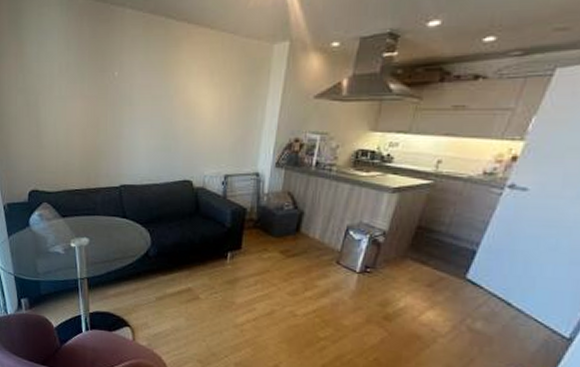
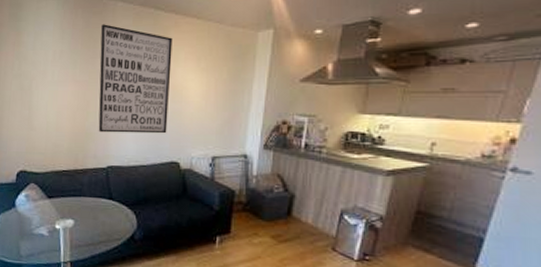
wall art: none [108,33,185,152] -> present [98,24,173,134]

